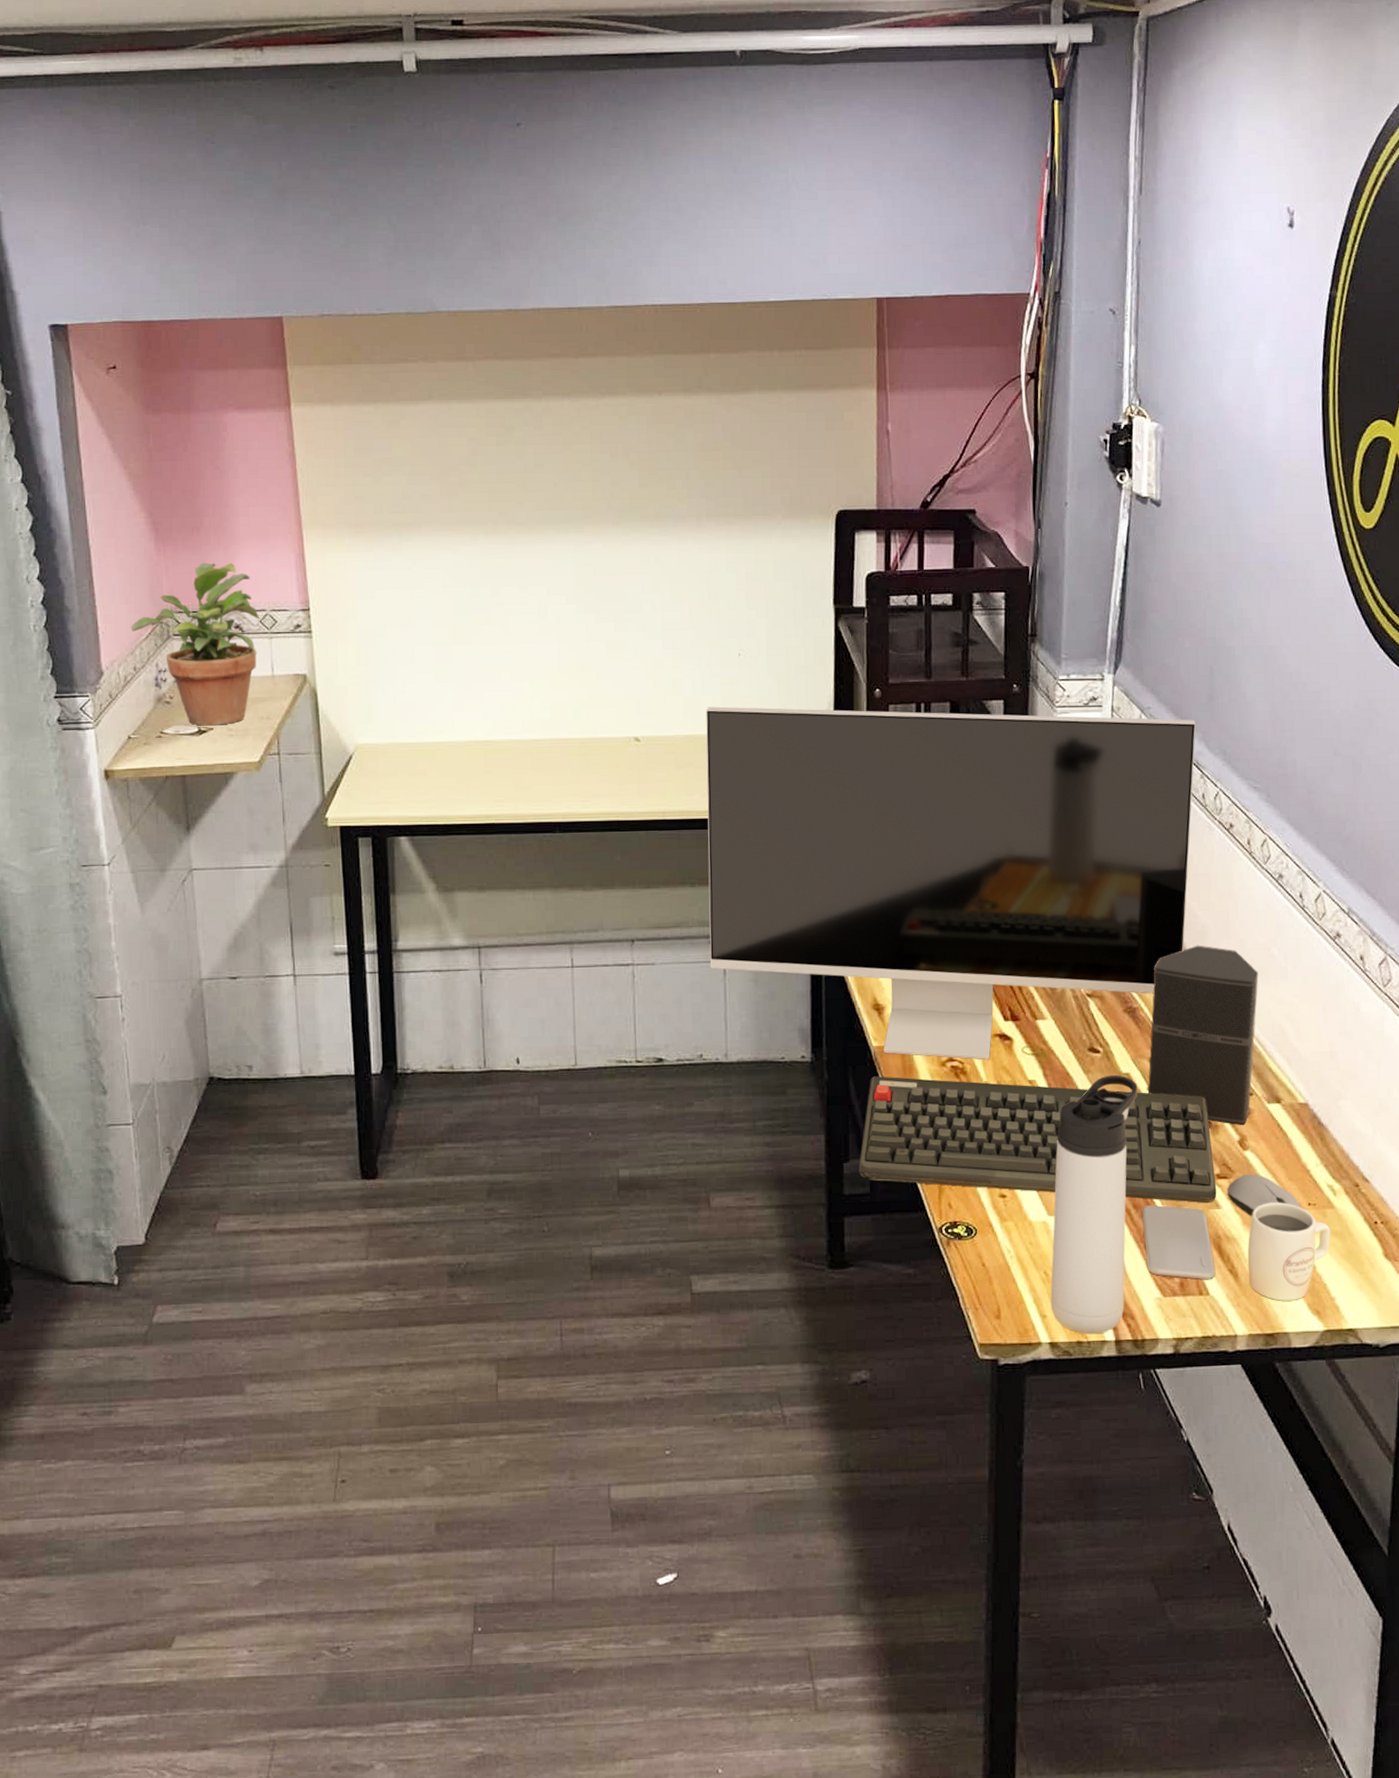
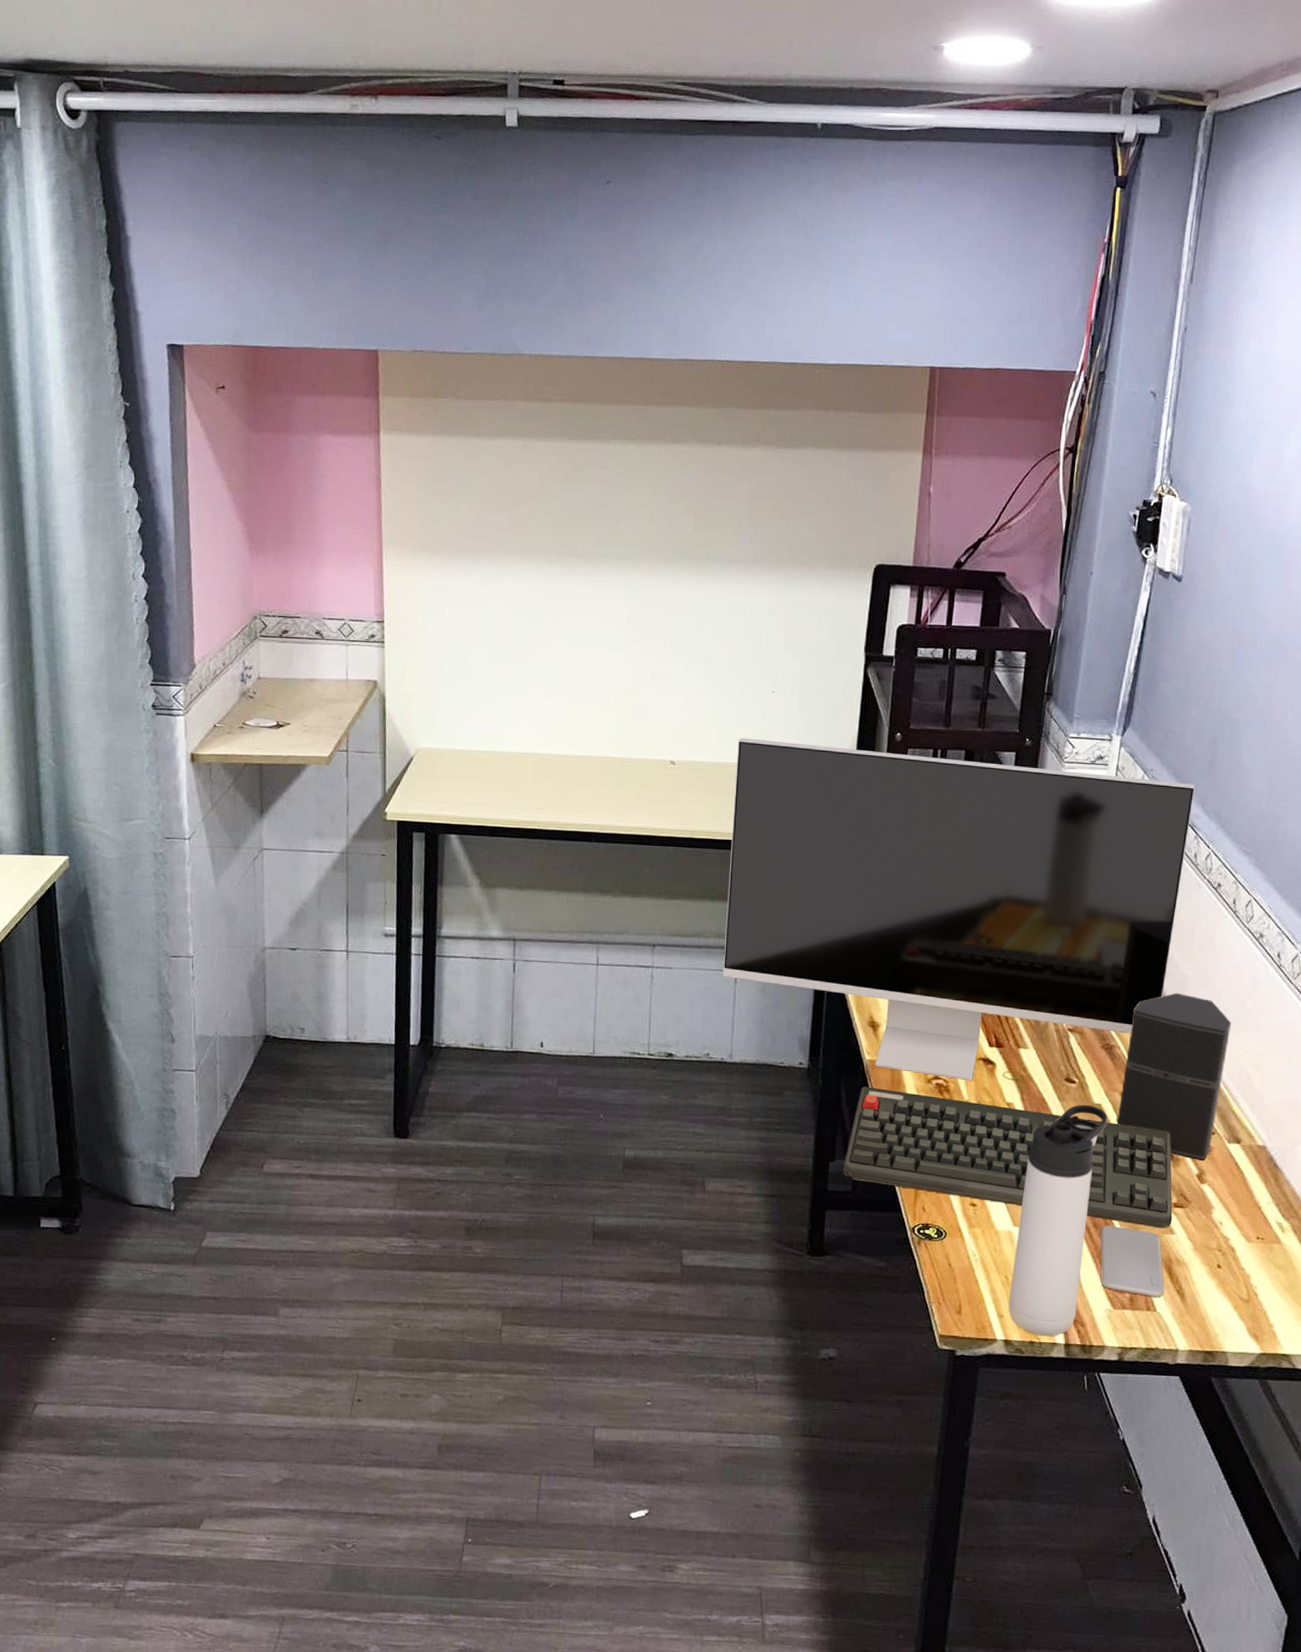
potted plant: present [130,562,260,726] -> none [222,572,339,721]
computer mouse: present [1227,1174,1302,1217] -> none [1182,1205,1250,1244]
mug: present [1247,1202,1331,1302] -> none [1194,1233,1276,1325]

